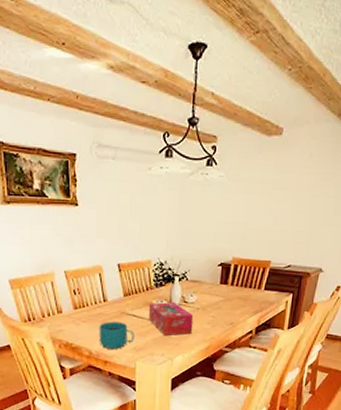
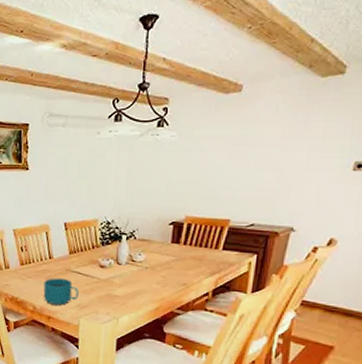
tissue box: present [148,302,194,336] -> none [93,260,142,295]

